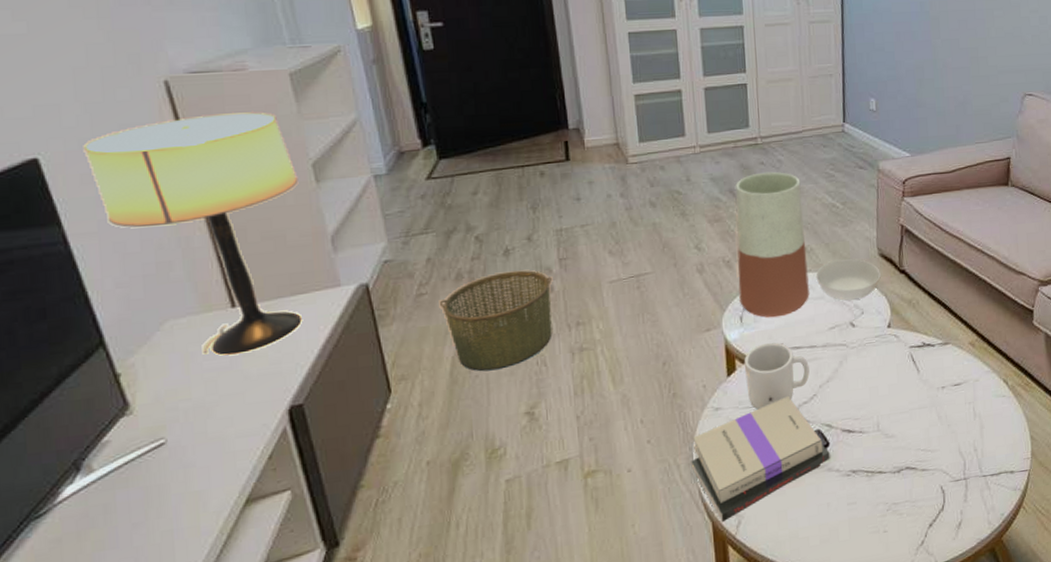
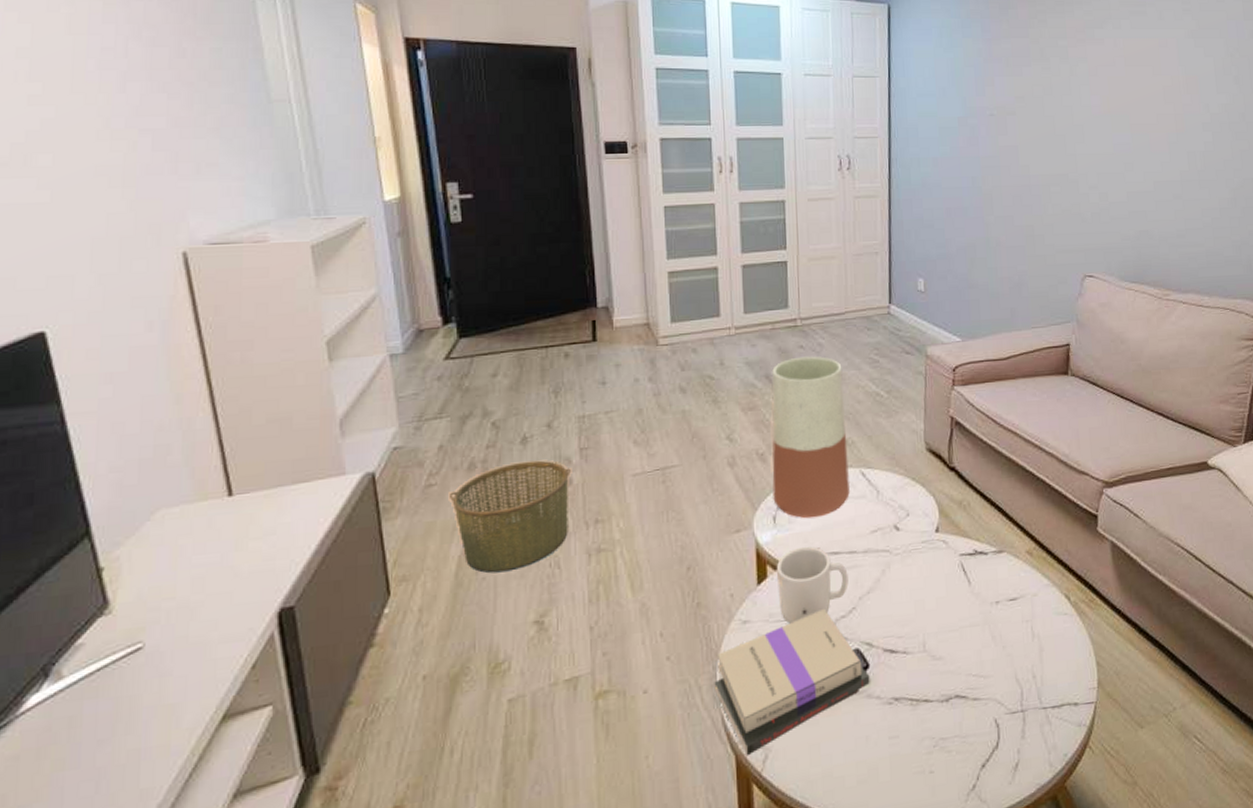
table lamp: present [83,112,302,355] -> none [92,286,311,549]
bowl: present [815,258,881,301] -> none [857,452,928,501]

